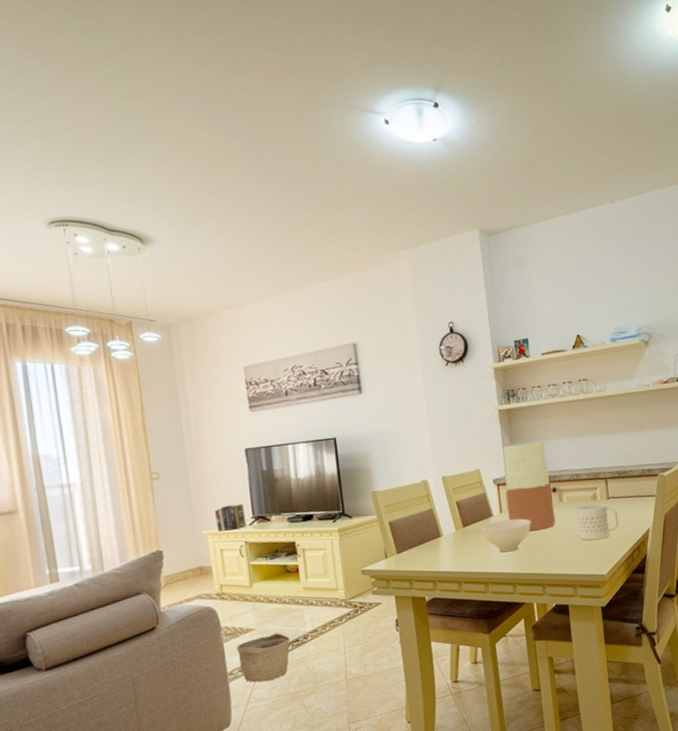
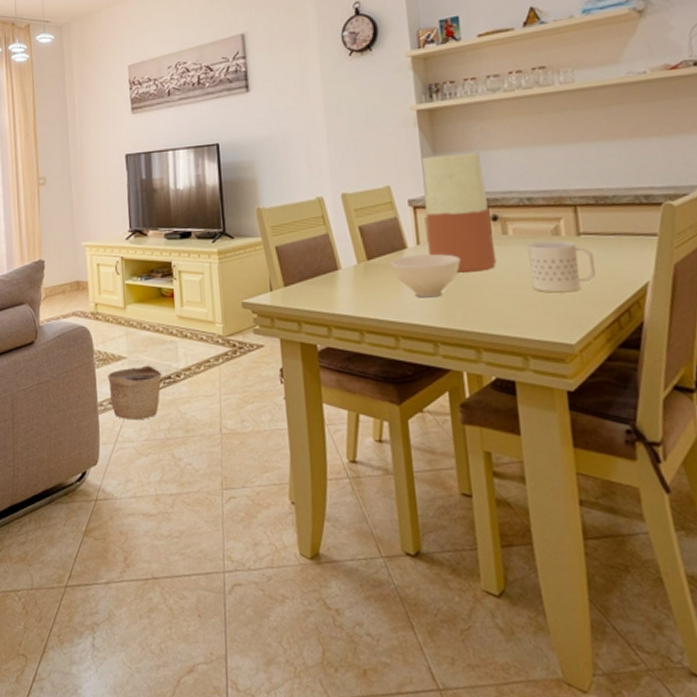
books: present [215,503,247,532] -> none [94,214,124,244]

